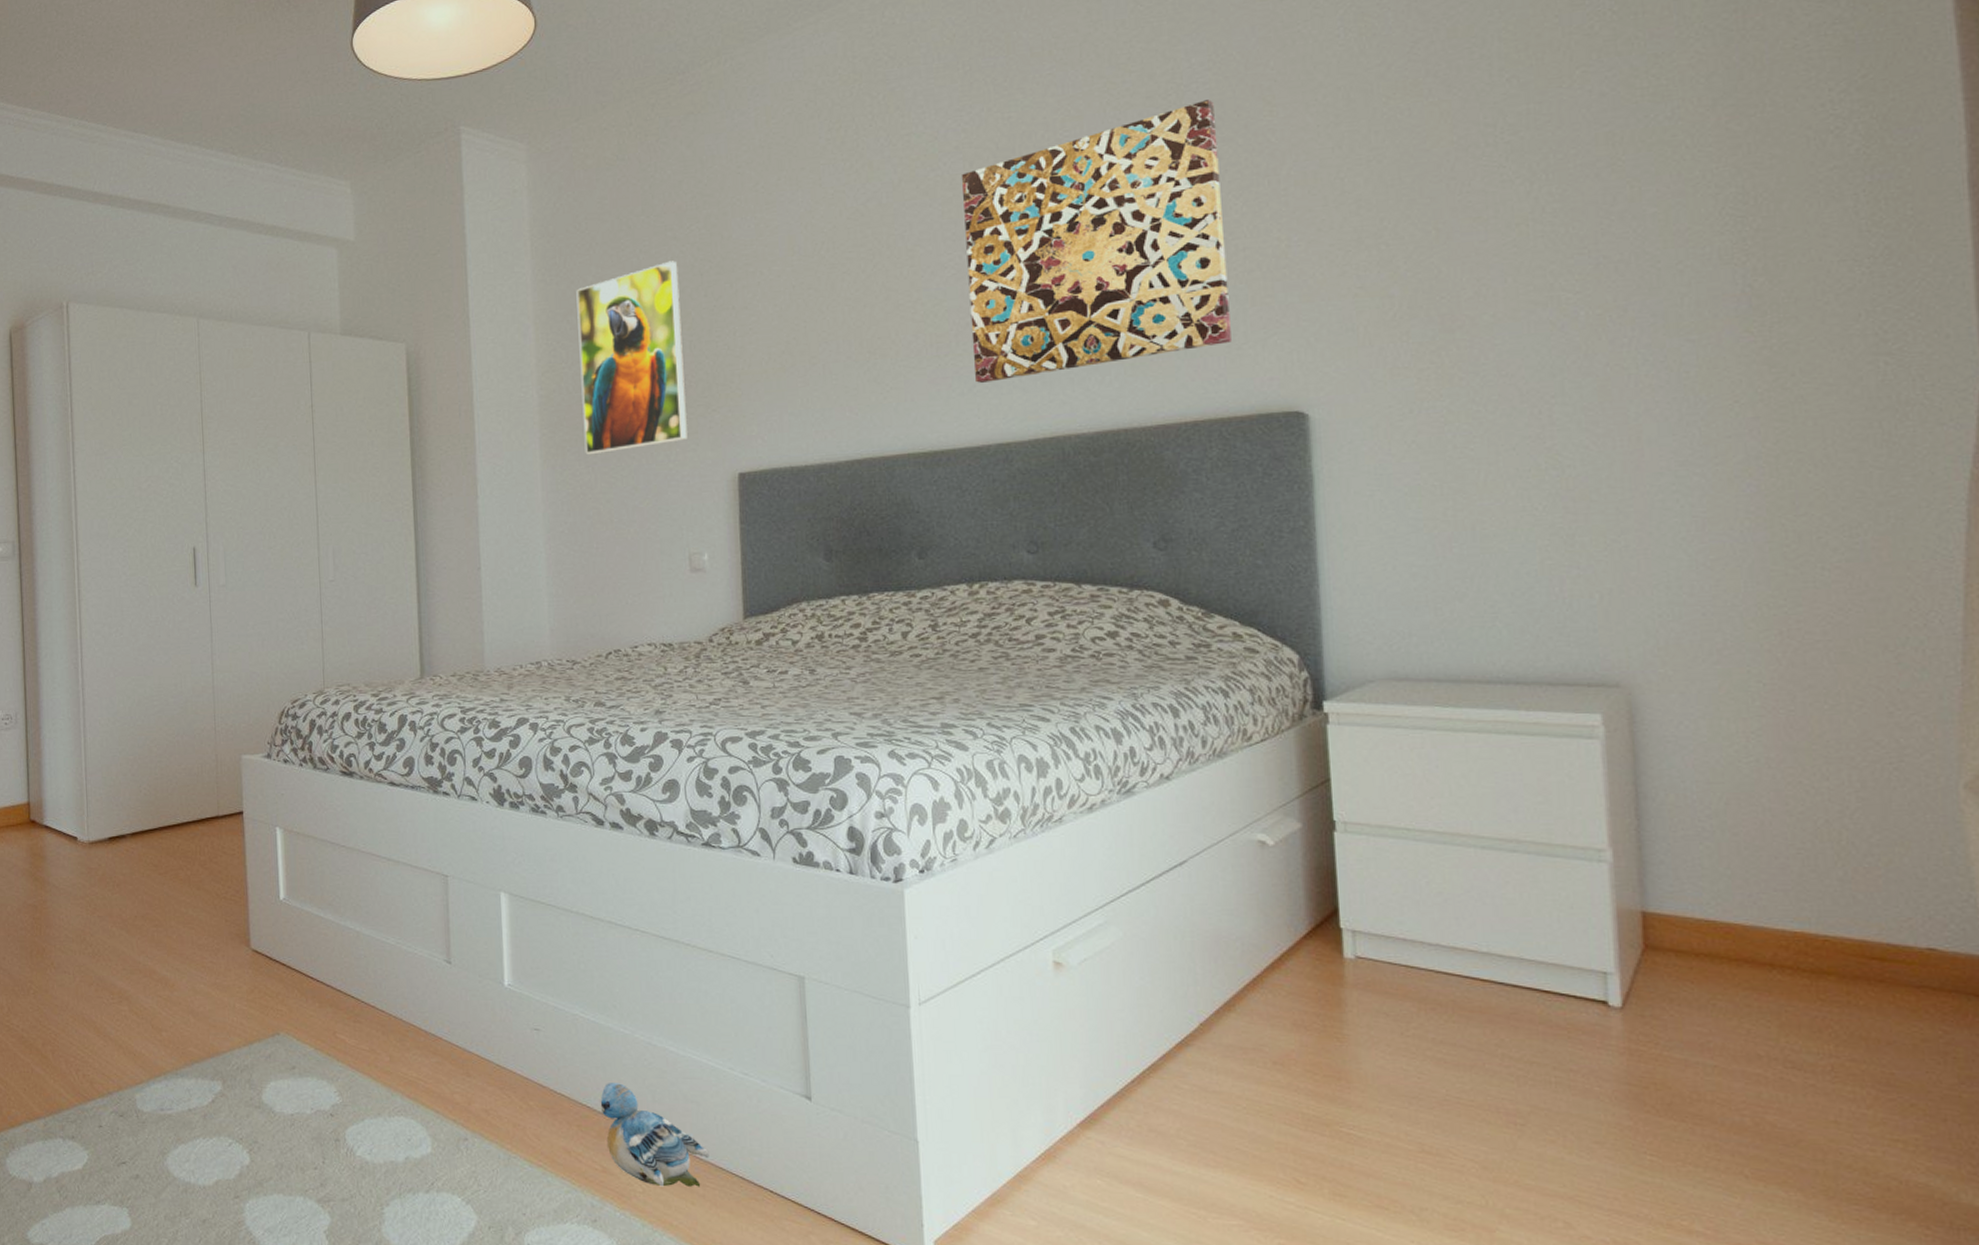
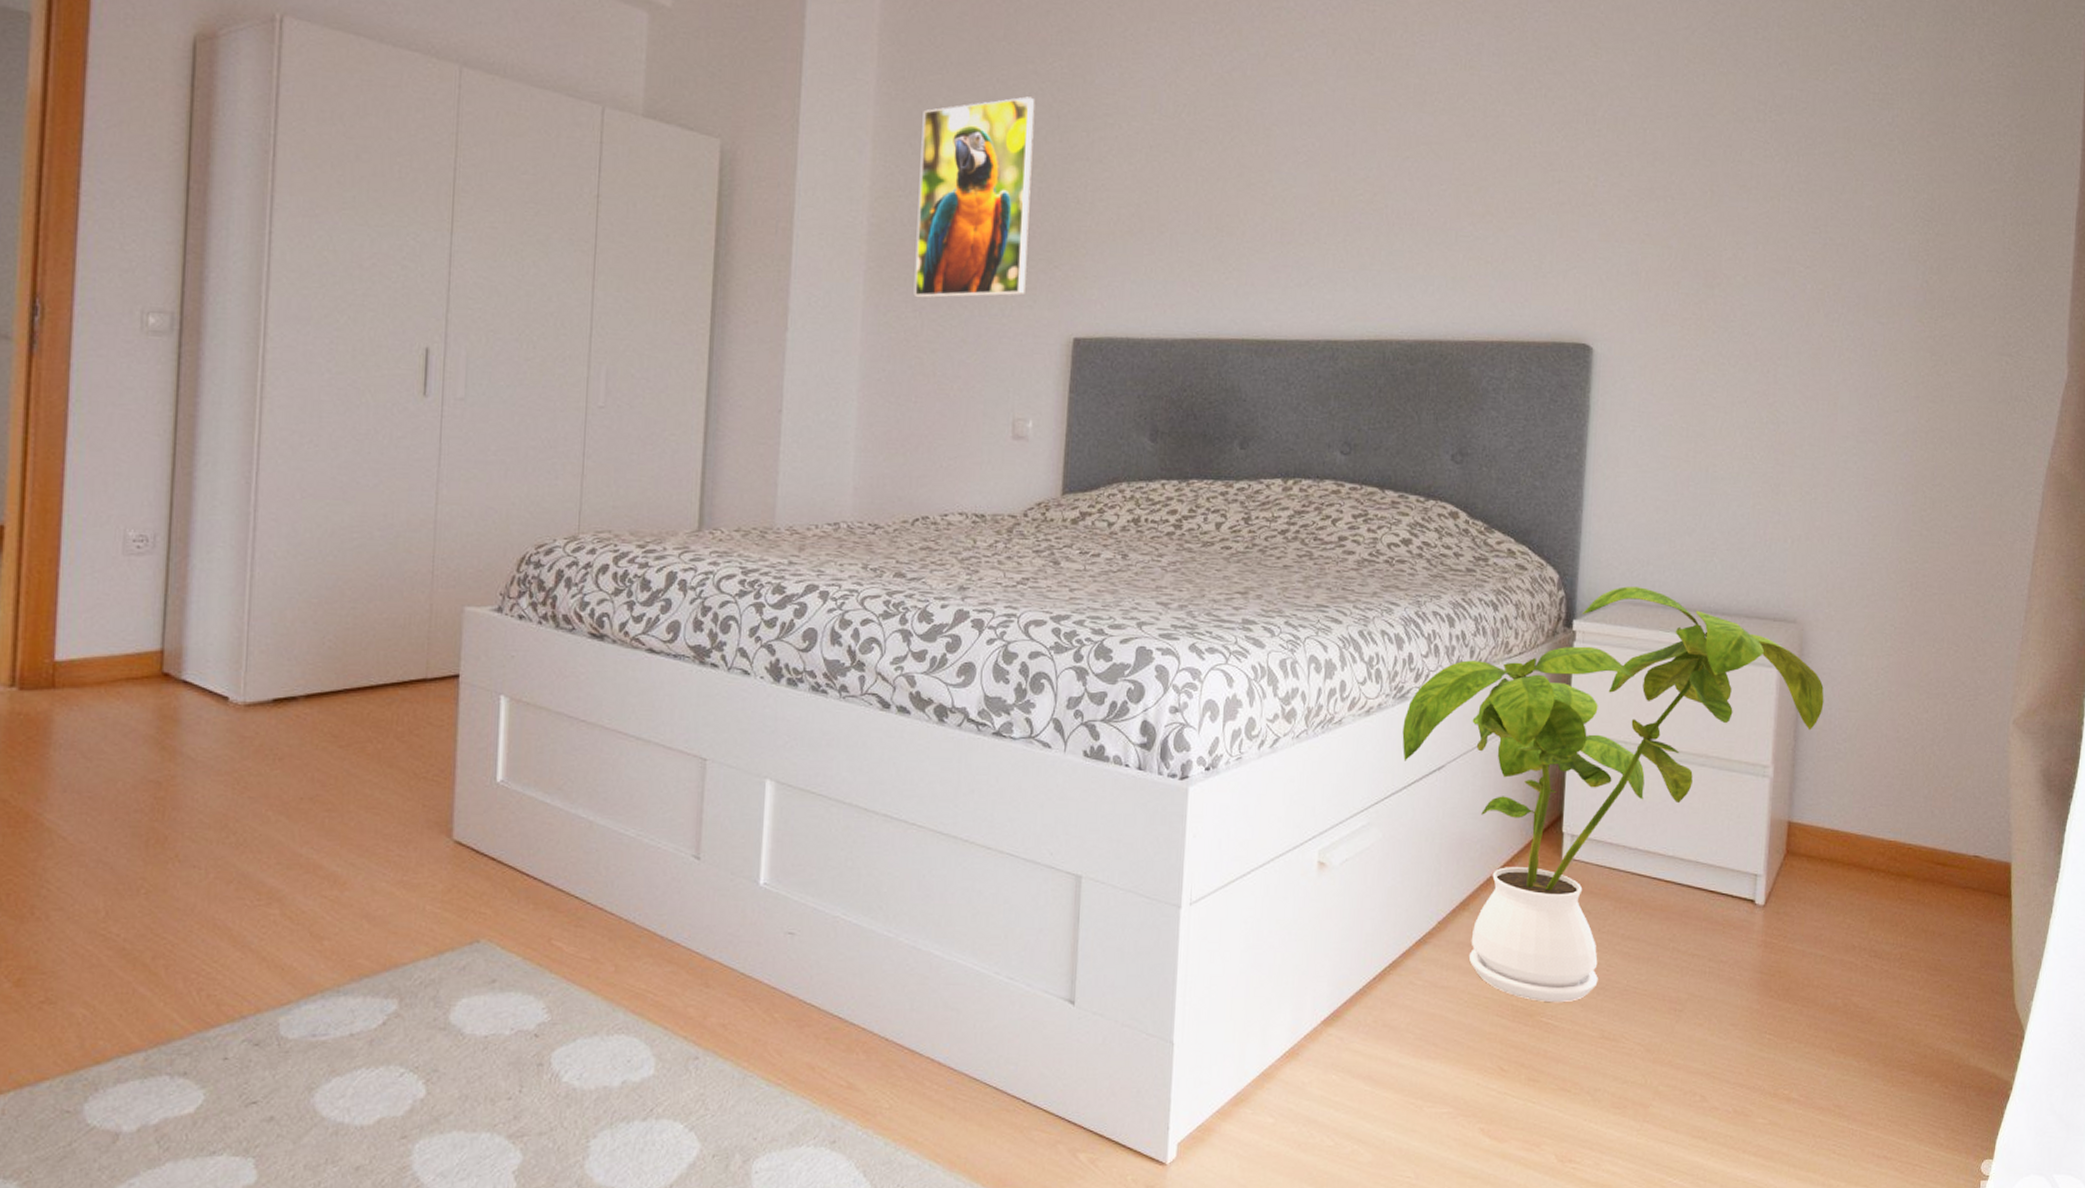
plush toy: present [600,1083,709,1187] -> none [853,991,964,1102]
wall art: present [961,100,1231,384] -> none [1313,30,1551,277]
house plant: none [1132,661,1673,1111] -> present [1402,586,1824,1002]

